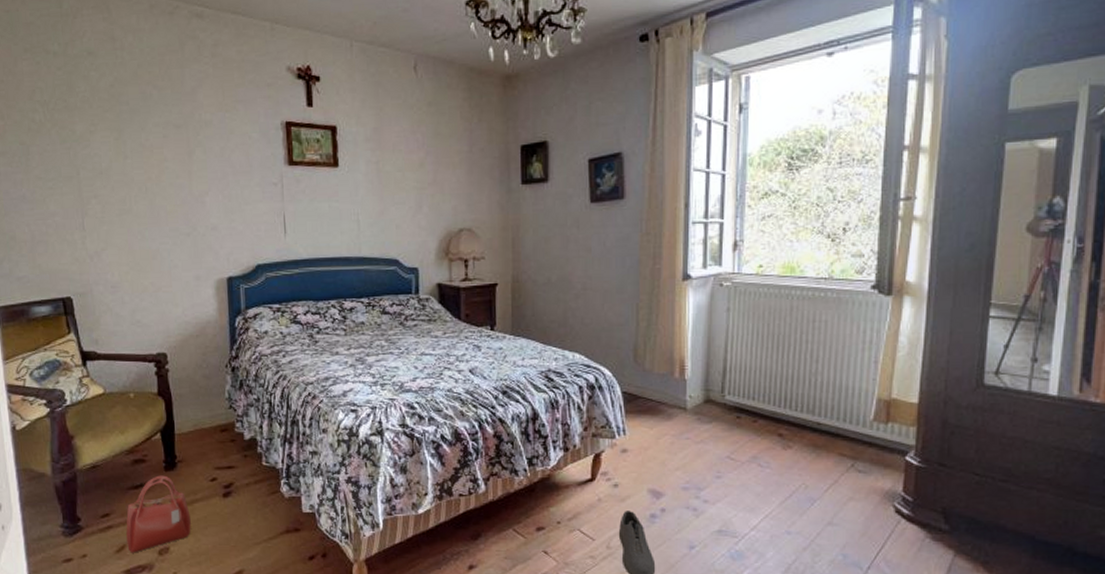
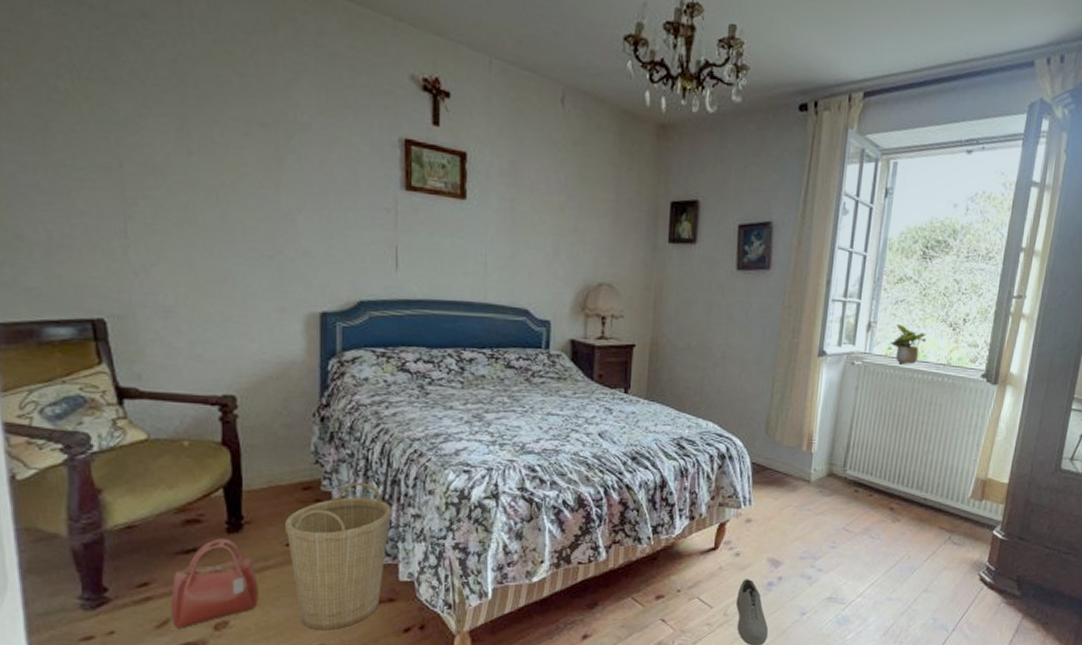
basket: none [209,424,293,557] -> present [285,482,391,631]
potted plant: none [759,240,801,282] -> present [889,324,927,365]

